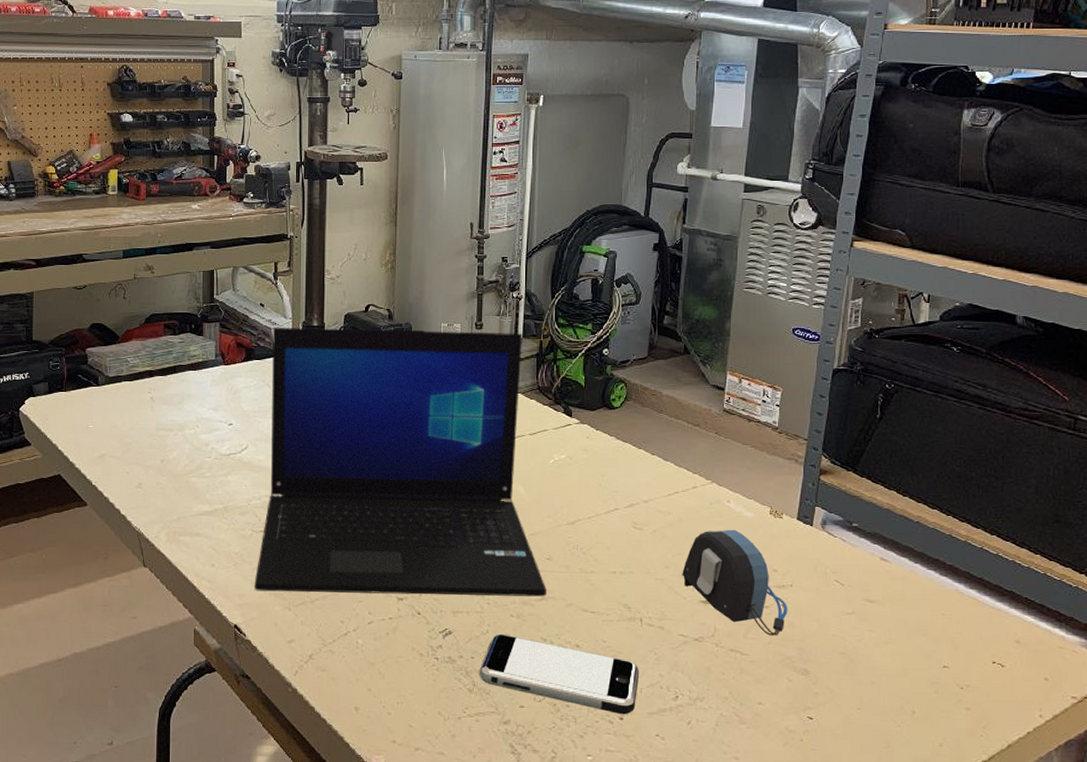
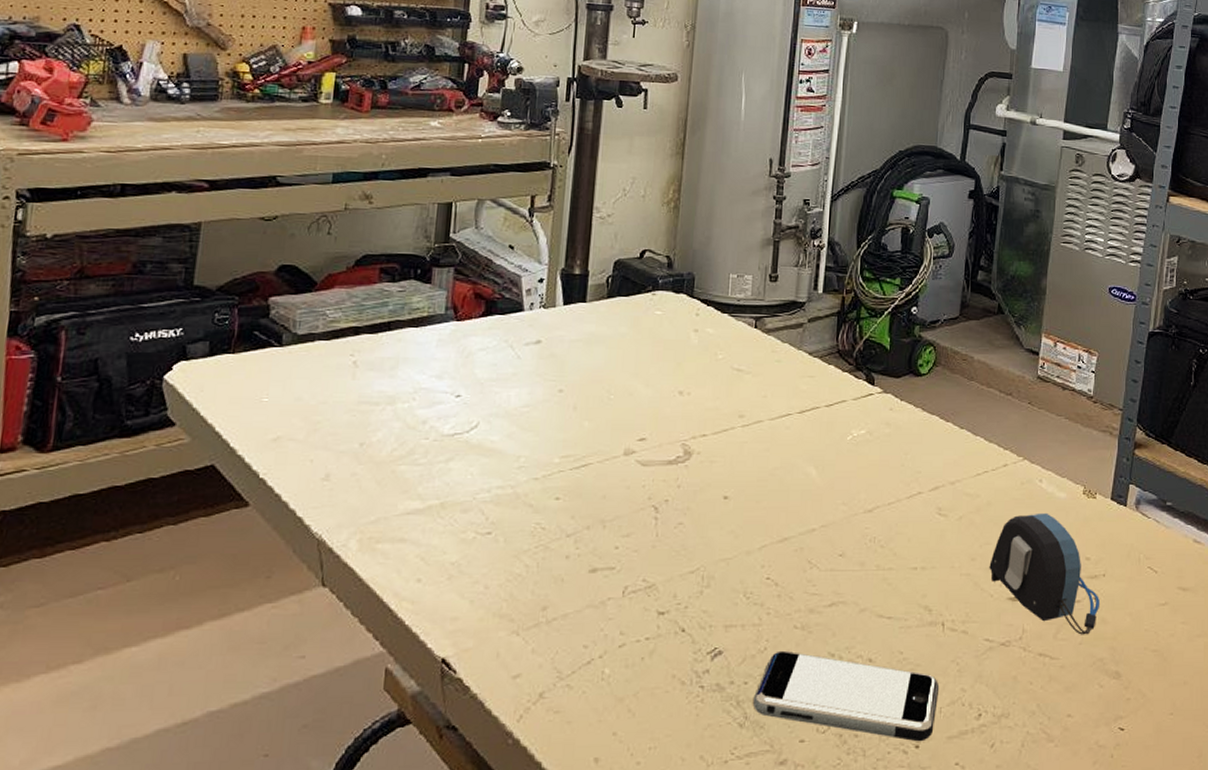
laptop: present [254,328,546,597] -> none [473,275,837,612]

